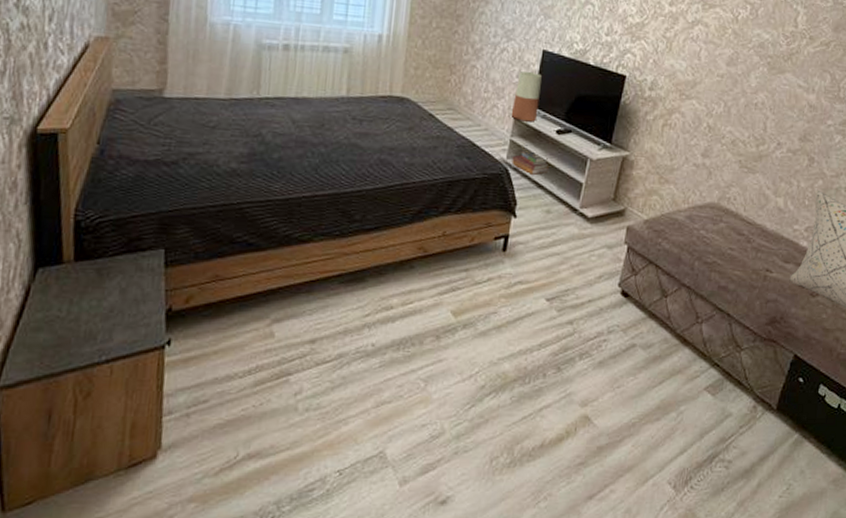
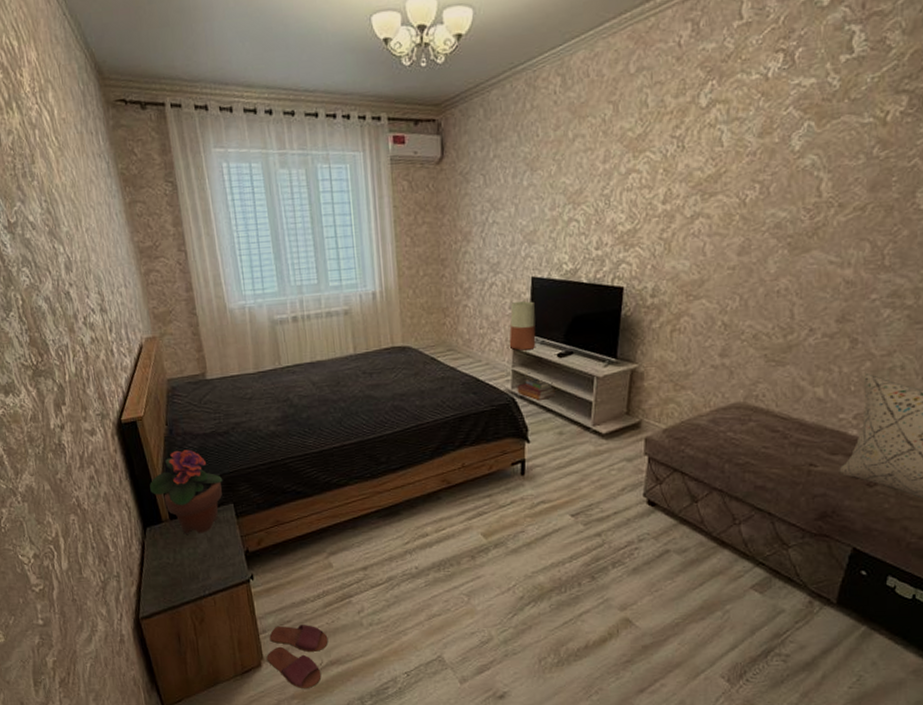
potted flower: none [56,175,158,283] -> present [150,449,223,534]
slippers: none [165,406,251,488] -> present [266,625,329,688]

